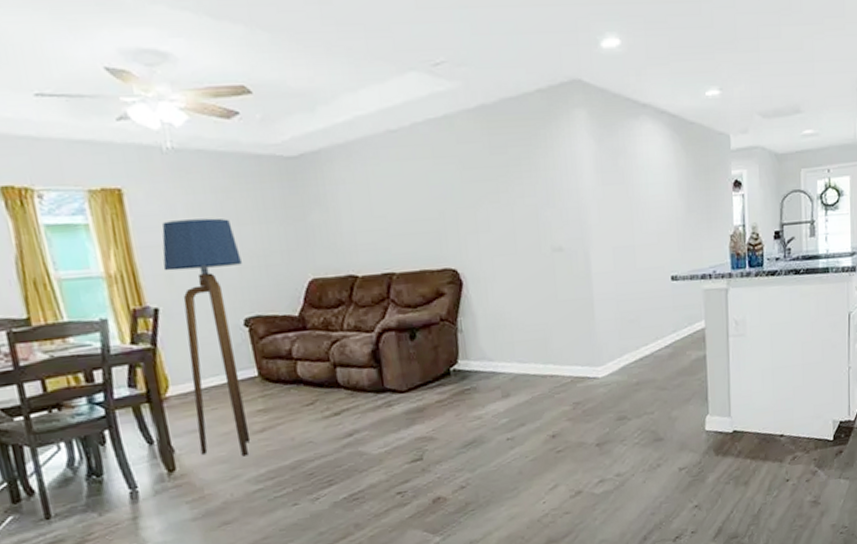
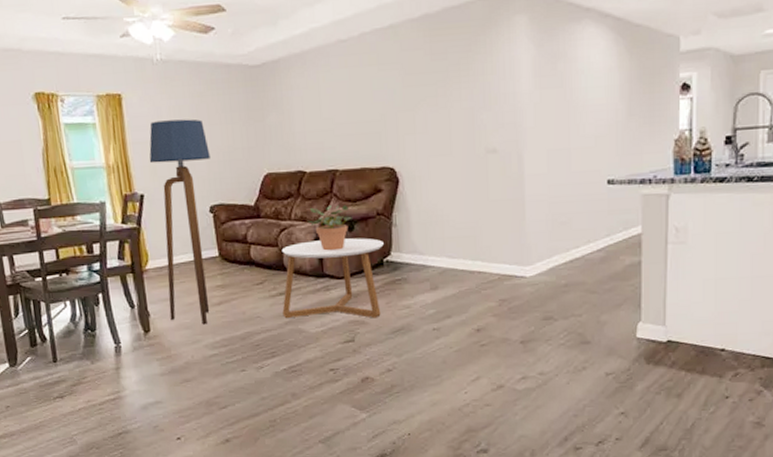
coffee table: none [334,346,450,442] -> present [281,238,384,319]
potted plant: none [362,311,413,363] -> present [307,204,352,251]

